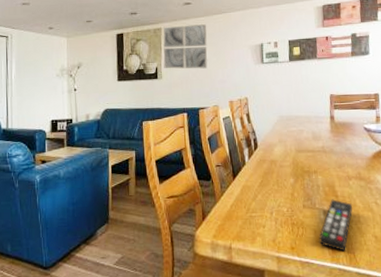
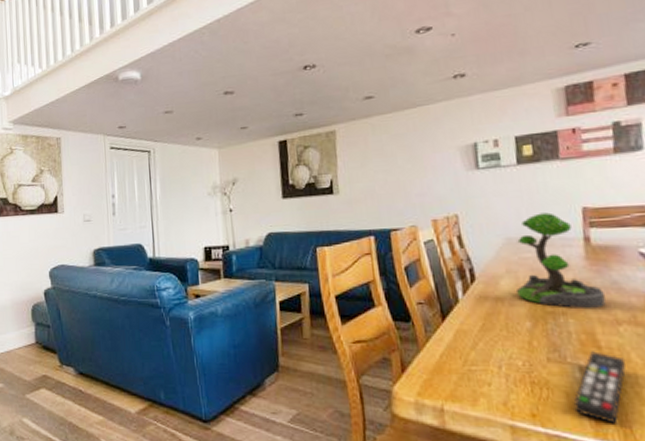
wall art: present [163,24,208,69] -> none [337,122,400,181]
plant: none [284,97,342,168] -> present [515,212,606,308]

